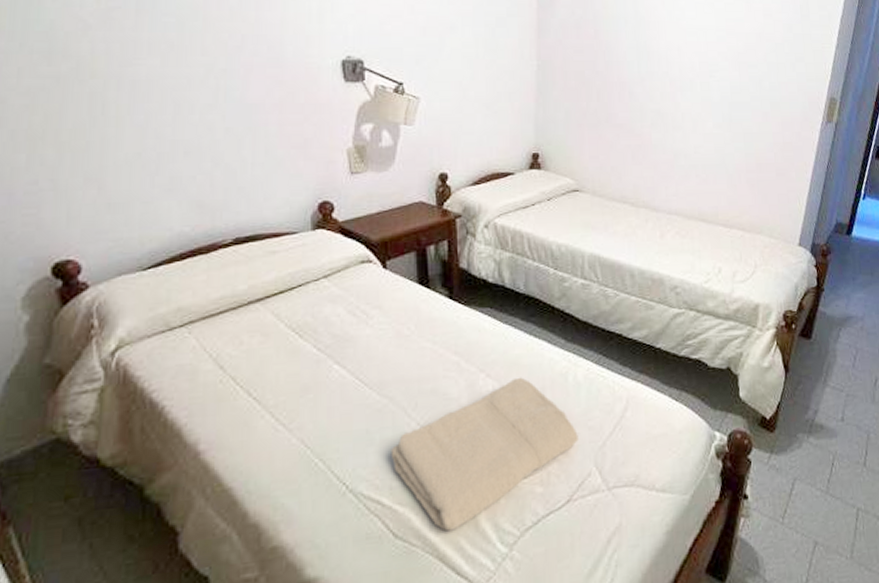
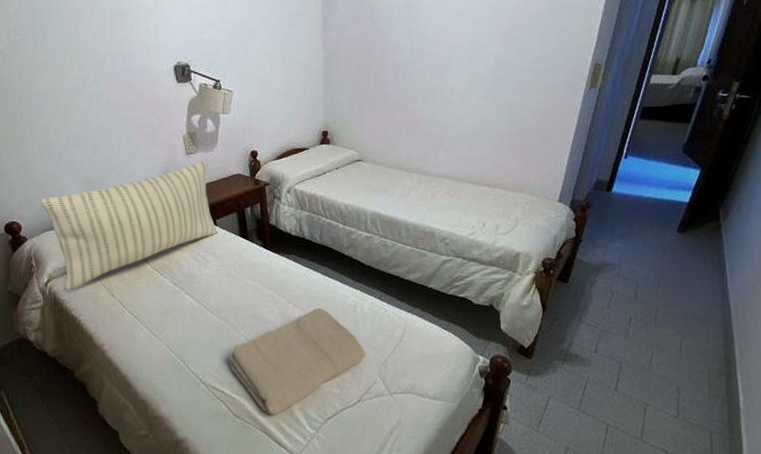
pillow: none [118,182,387,364] -> present [40,159,218,291]

